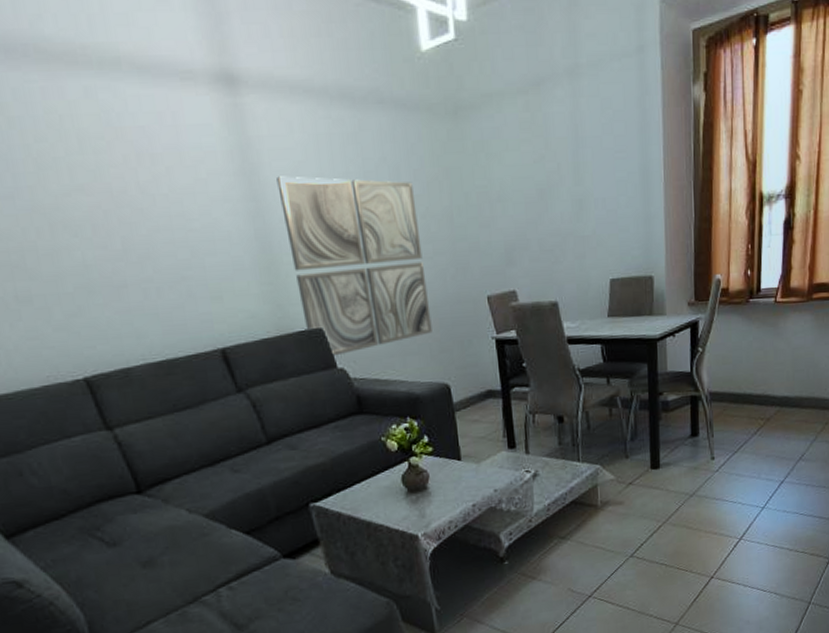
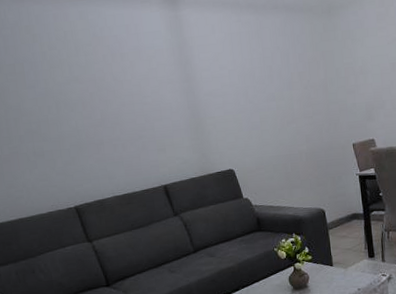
wall art: present [277,176,432,356] -> none [203,63,312,190]

